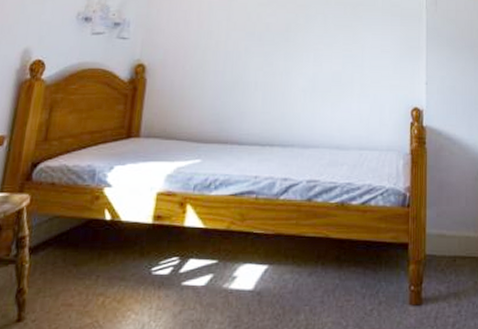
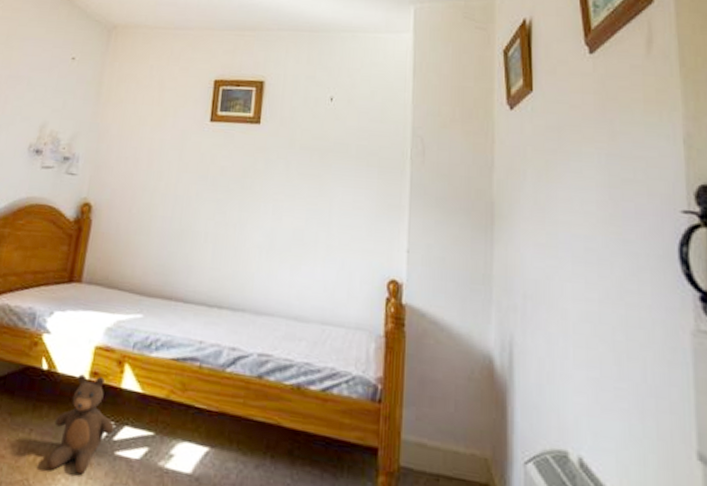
teddy bear: none [116,219,181,309] -> present [46,374,115,475]

